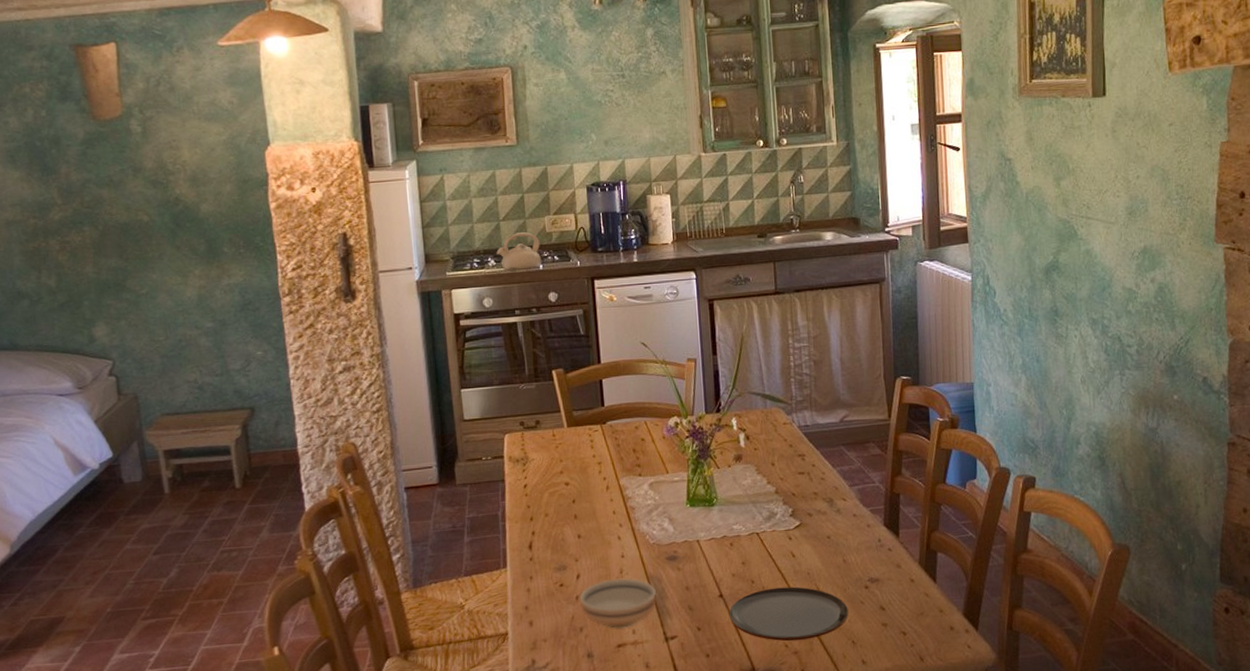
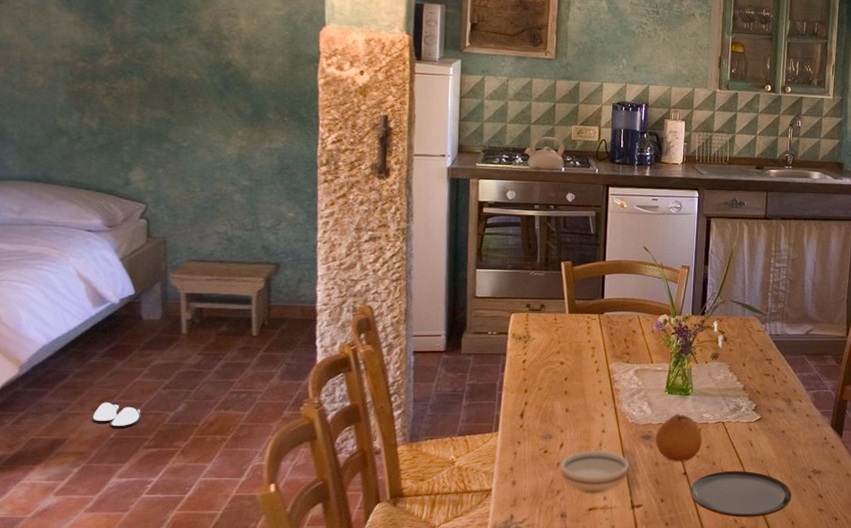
slippers: none [86,574,136,601] -> present [91,402,142,428]
fruit: none [682,528,736,583] -> present [655,414,702,462]

